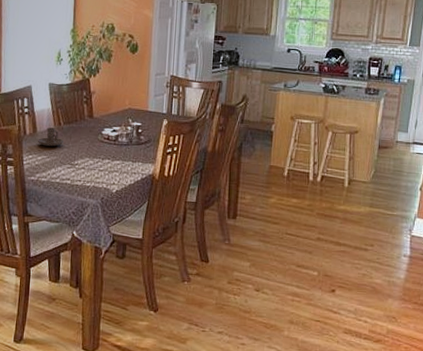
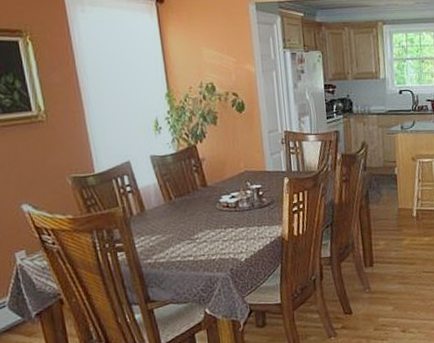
candle holder: present [37,127,64,147] -> none [147,203,178,225]

